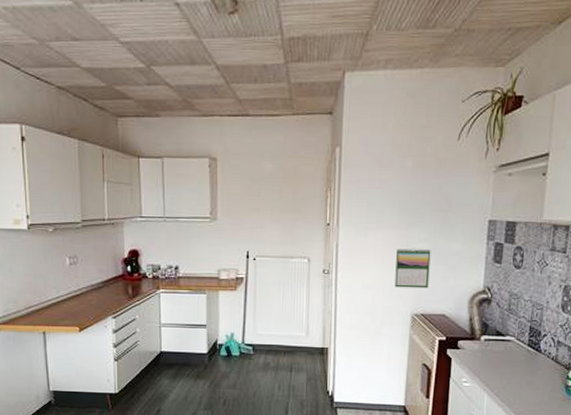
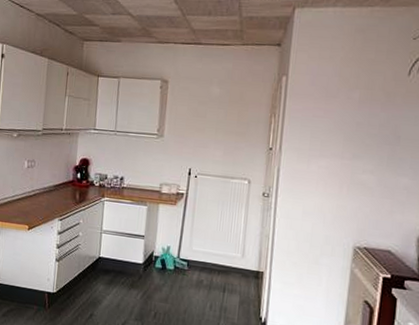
calendar: present [394,248,431,289] -> none [336,178,377,222]

